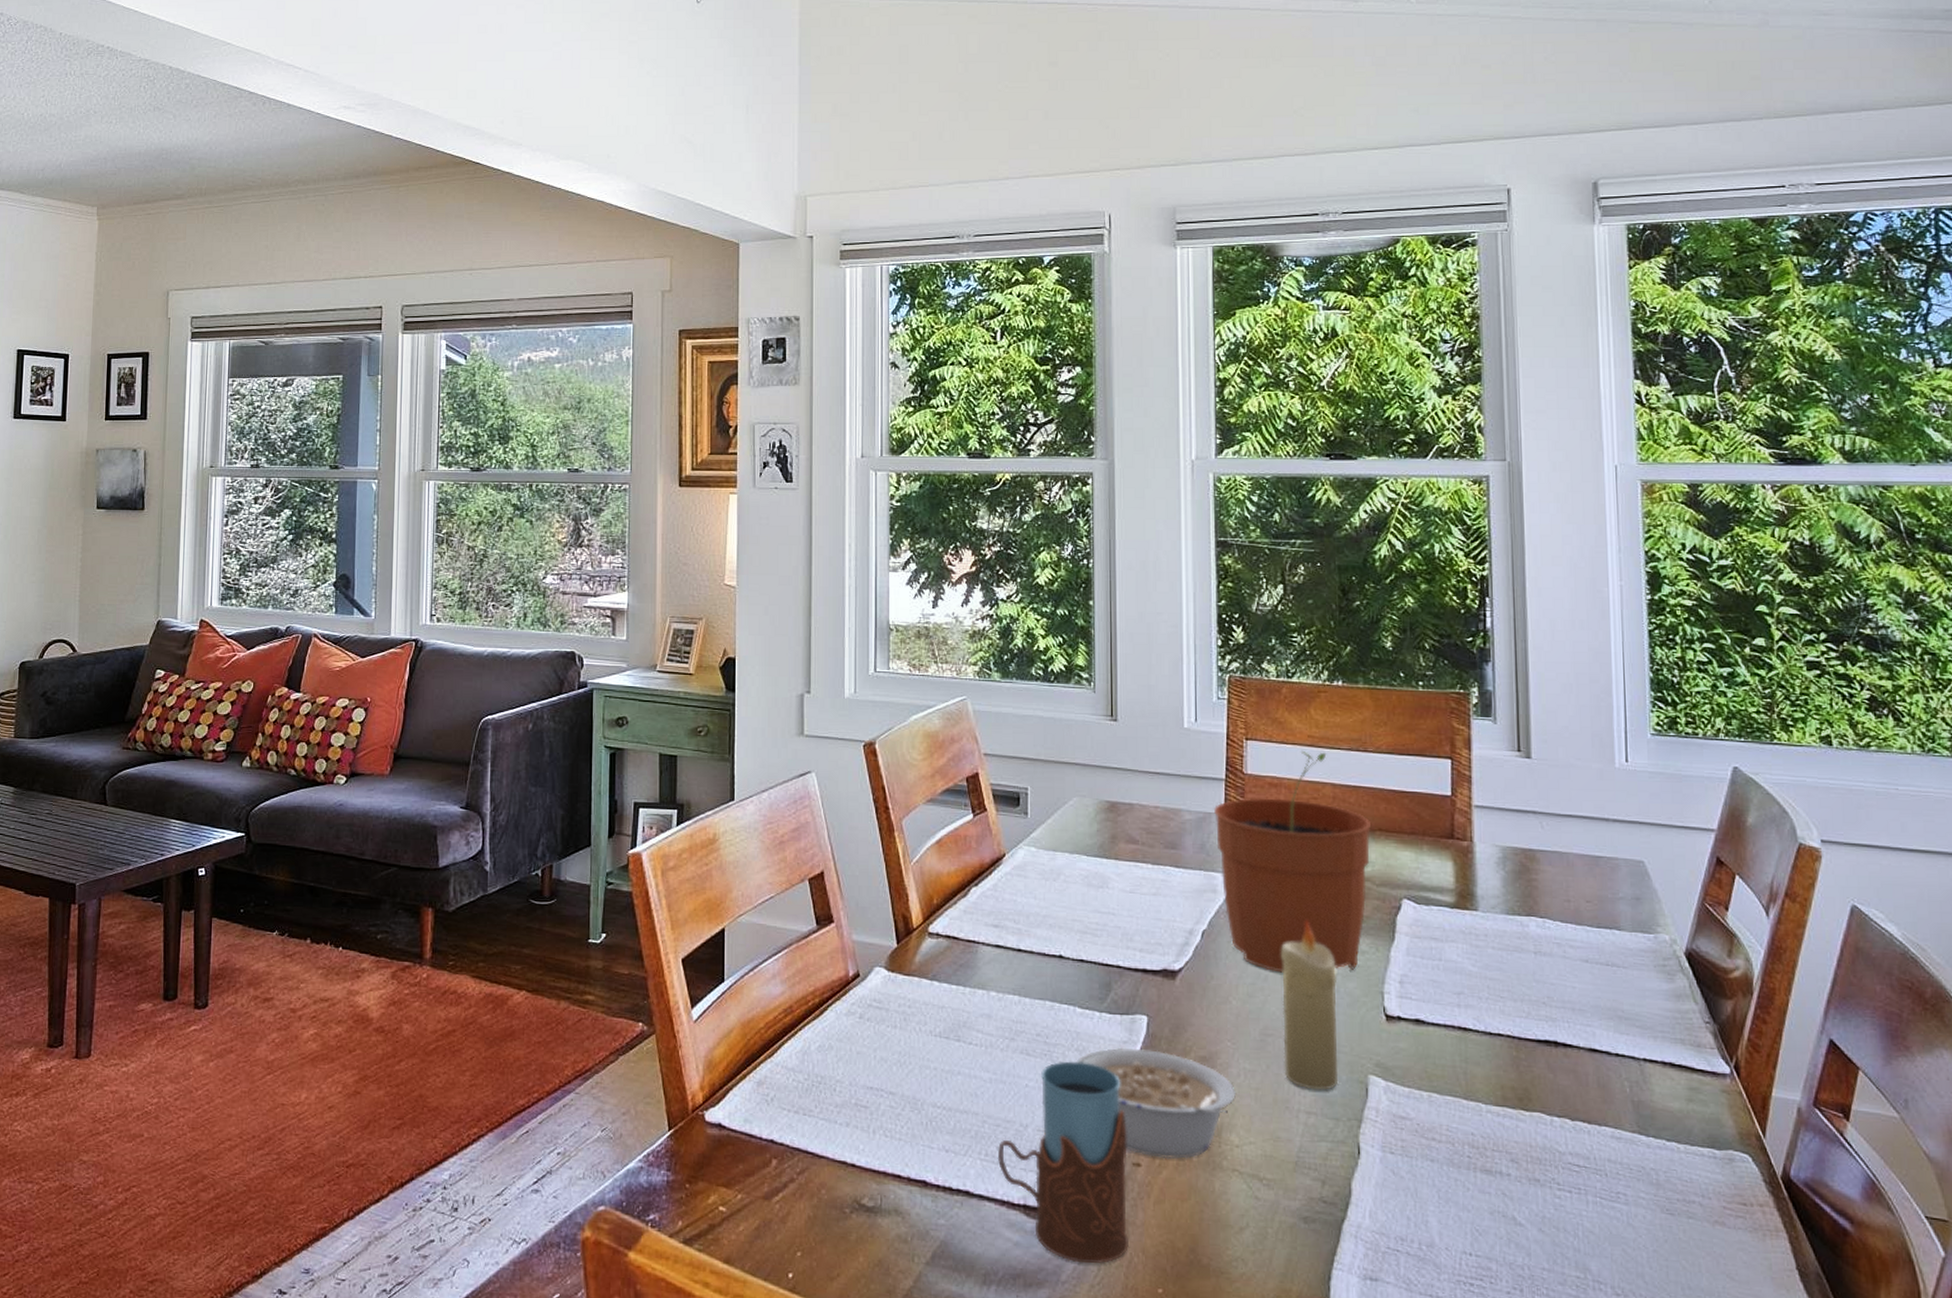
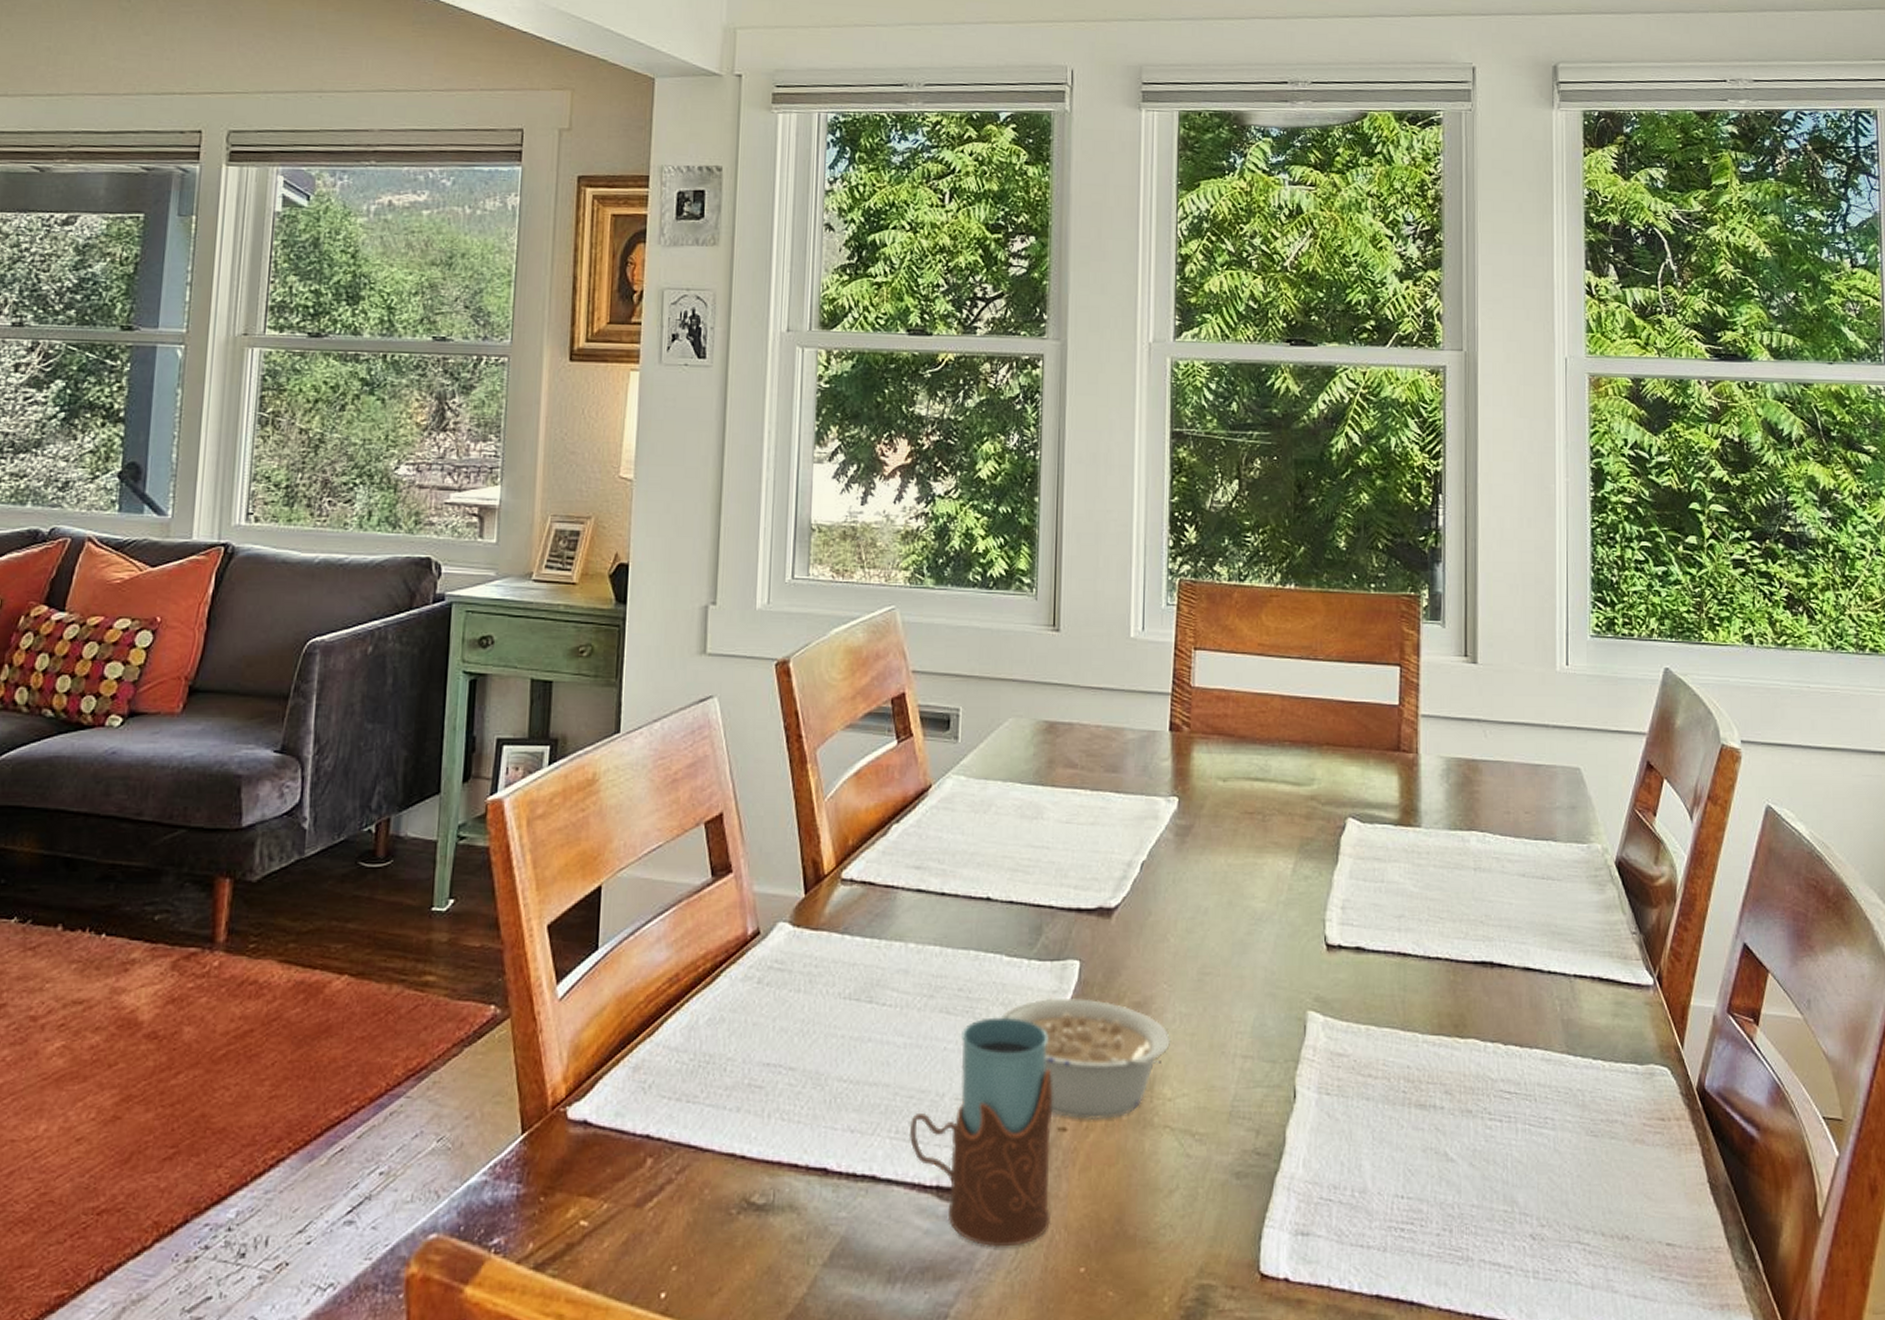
plant pot: present [1214,750,1372,974] -> none [1159,659,1319,906]
candle: present [1280,920,1337,1090] -> none [1221,845,1278,1031]

